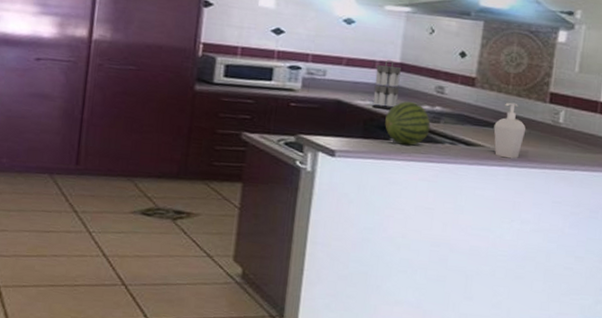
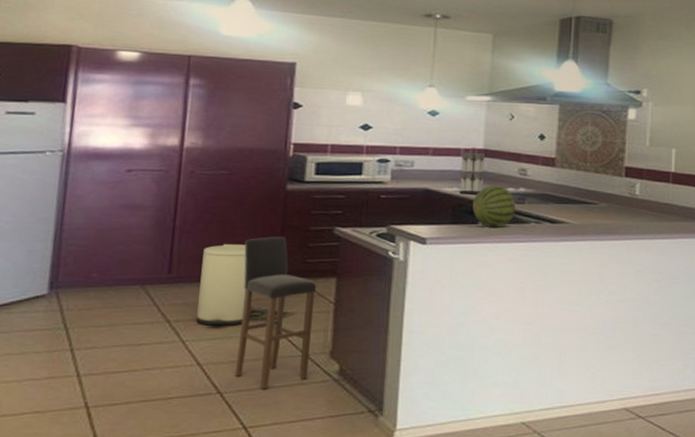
pedal bin: none [103,139,153,222] -> present [196,243,247,326]
bar stool: none [139,136,223,286] -> present [234,236,317,390]
soap bottle: present [493,102,526,159] -> none [575,179,606,233]

